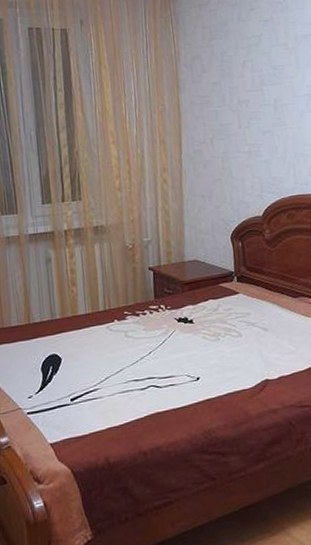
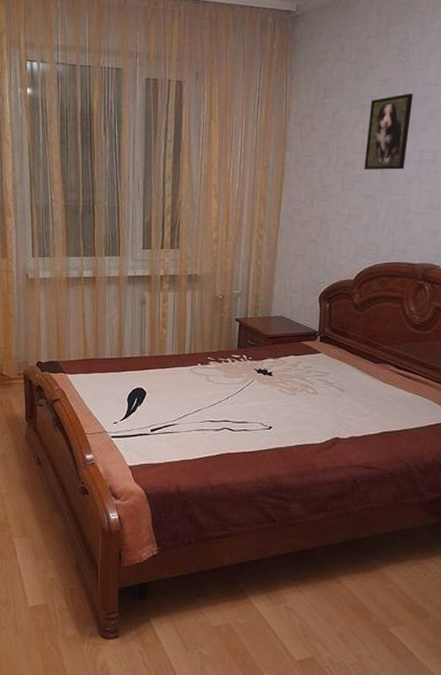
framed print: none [255,31,296,107] -> present [364,93,413,170]

